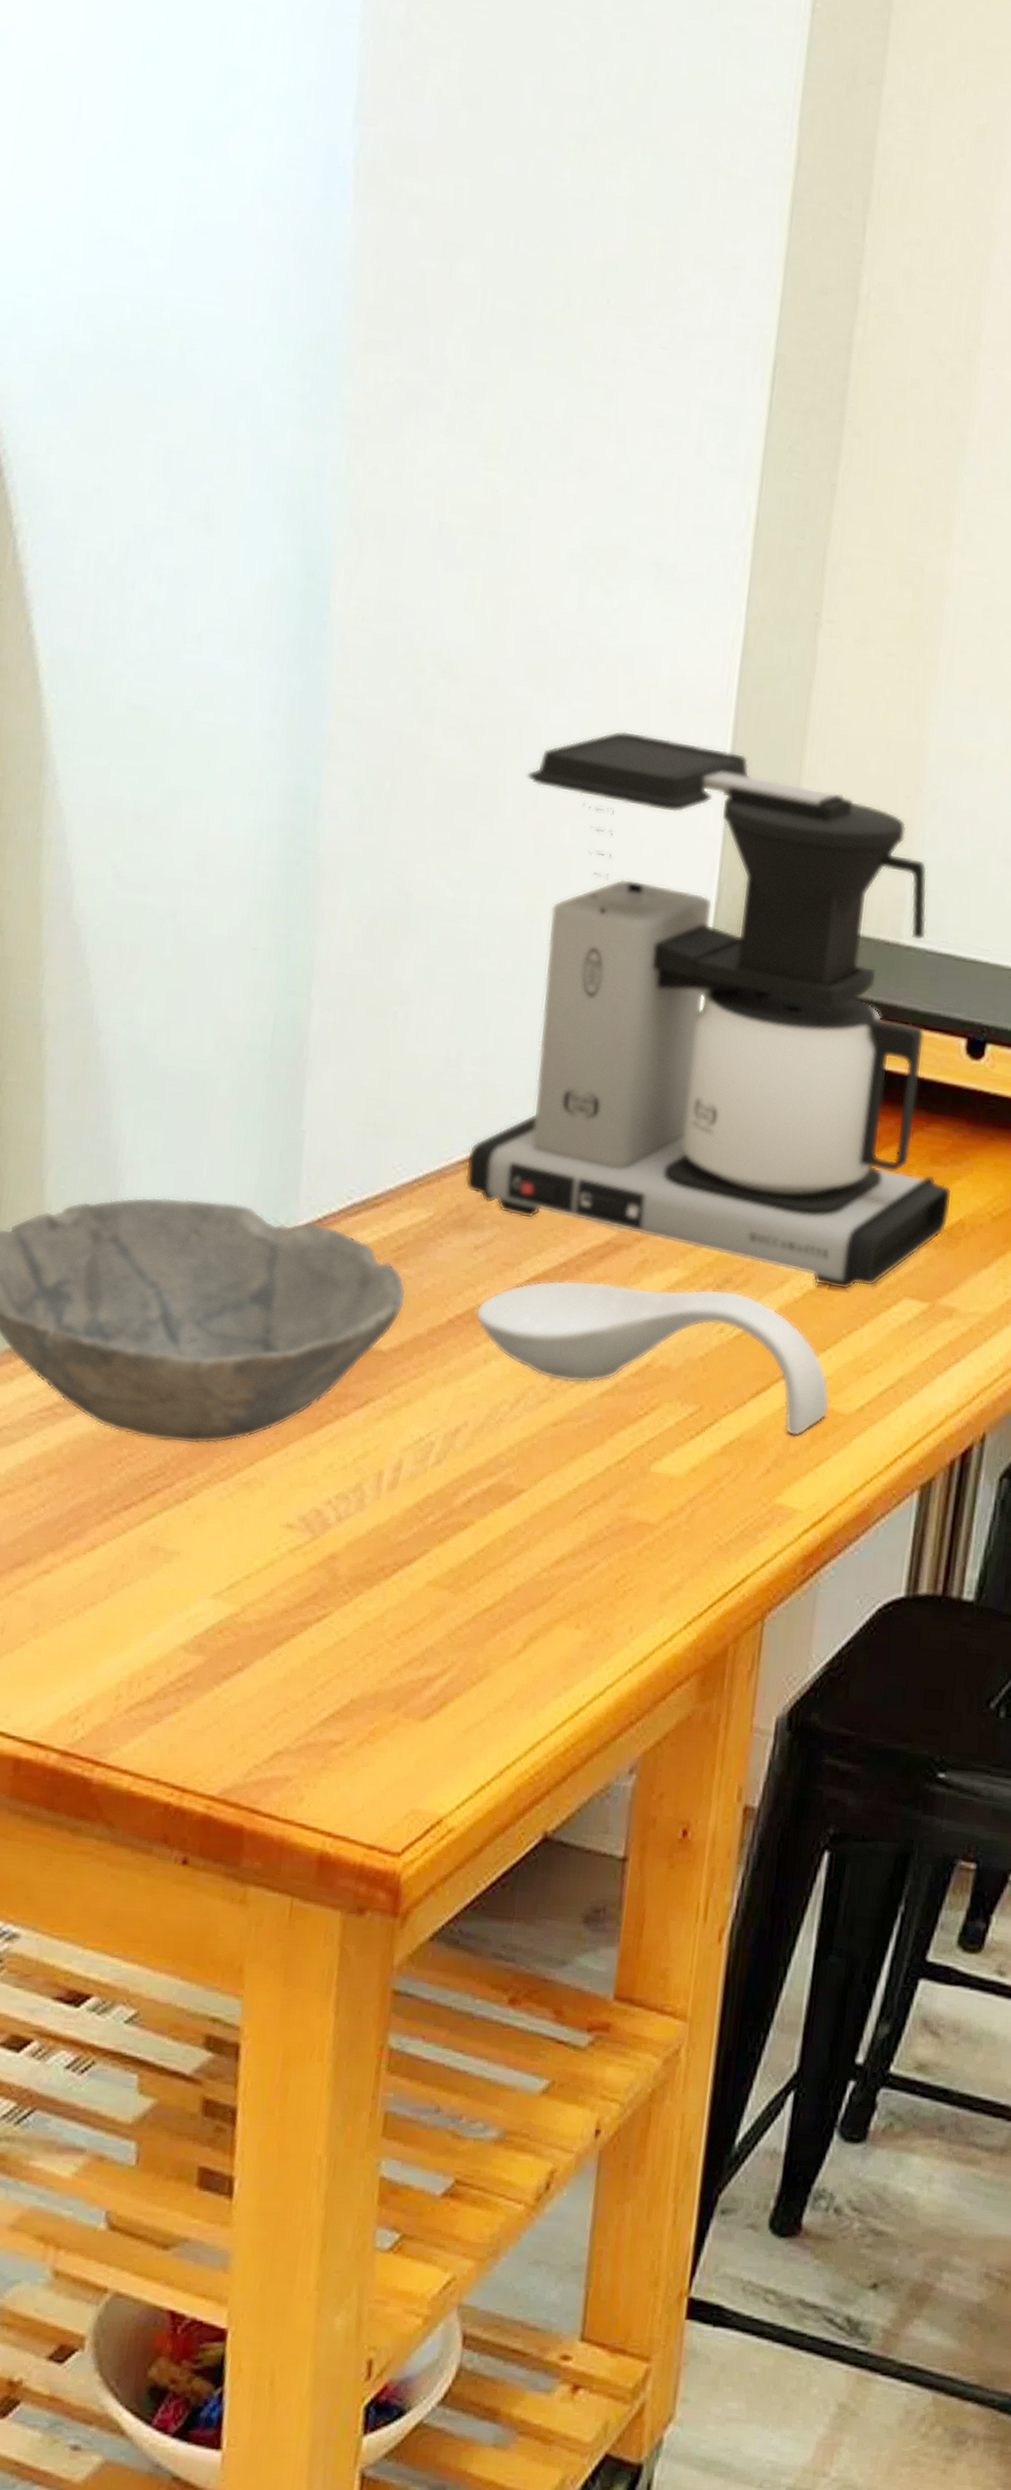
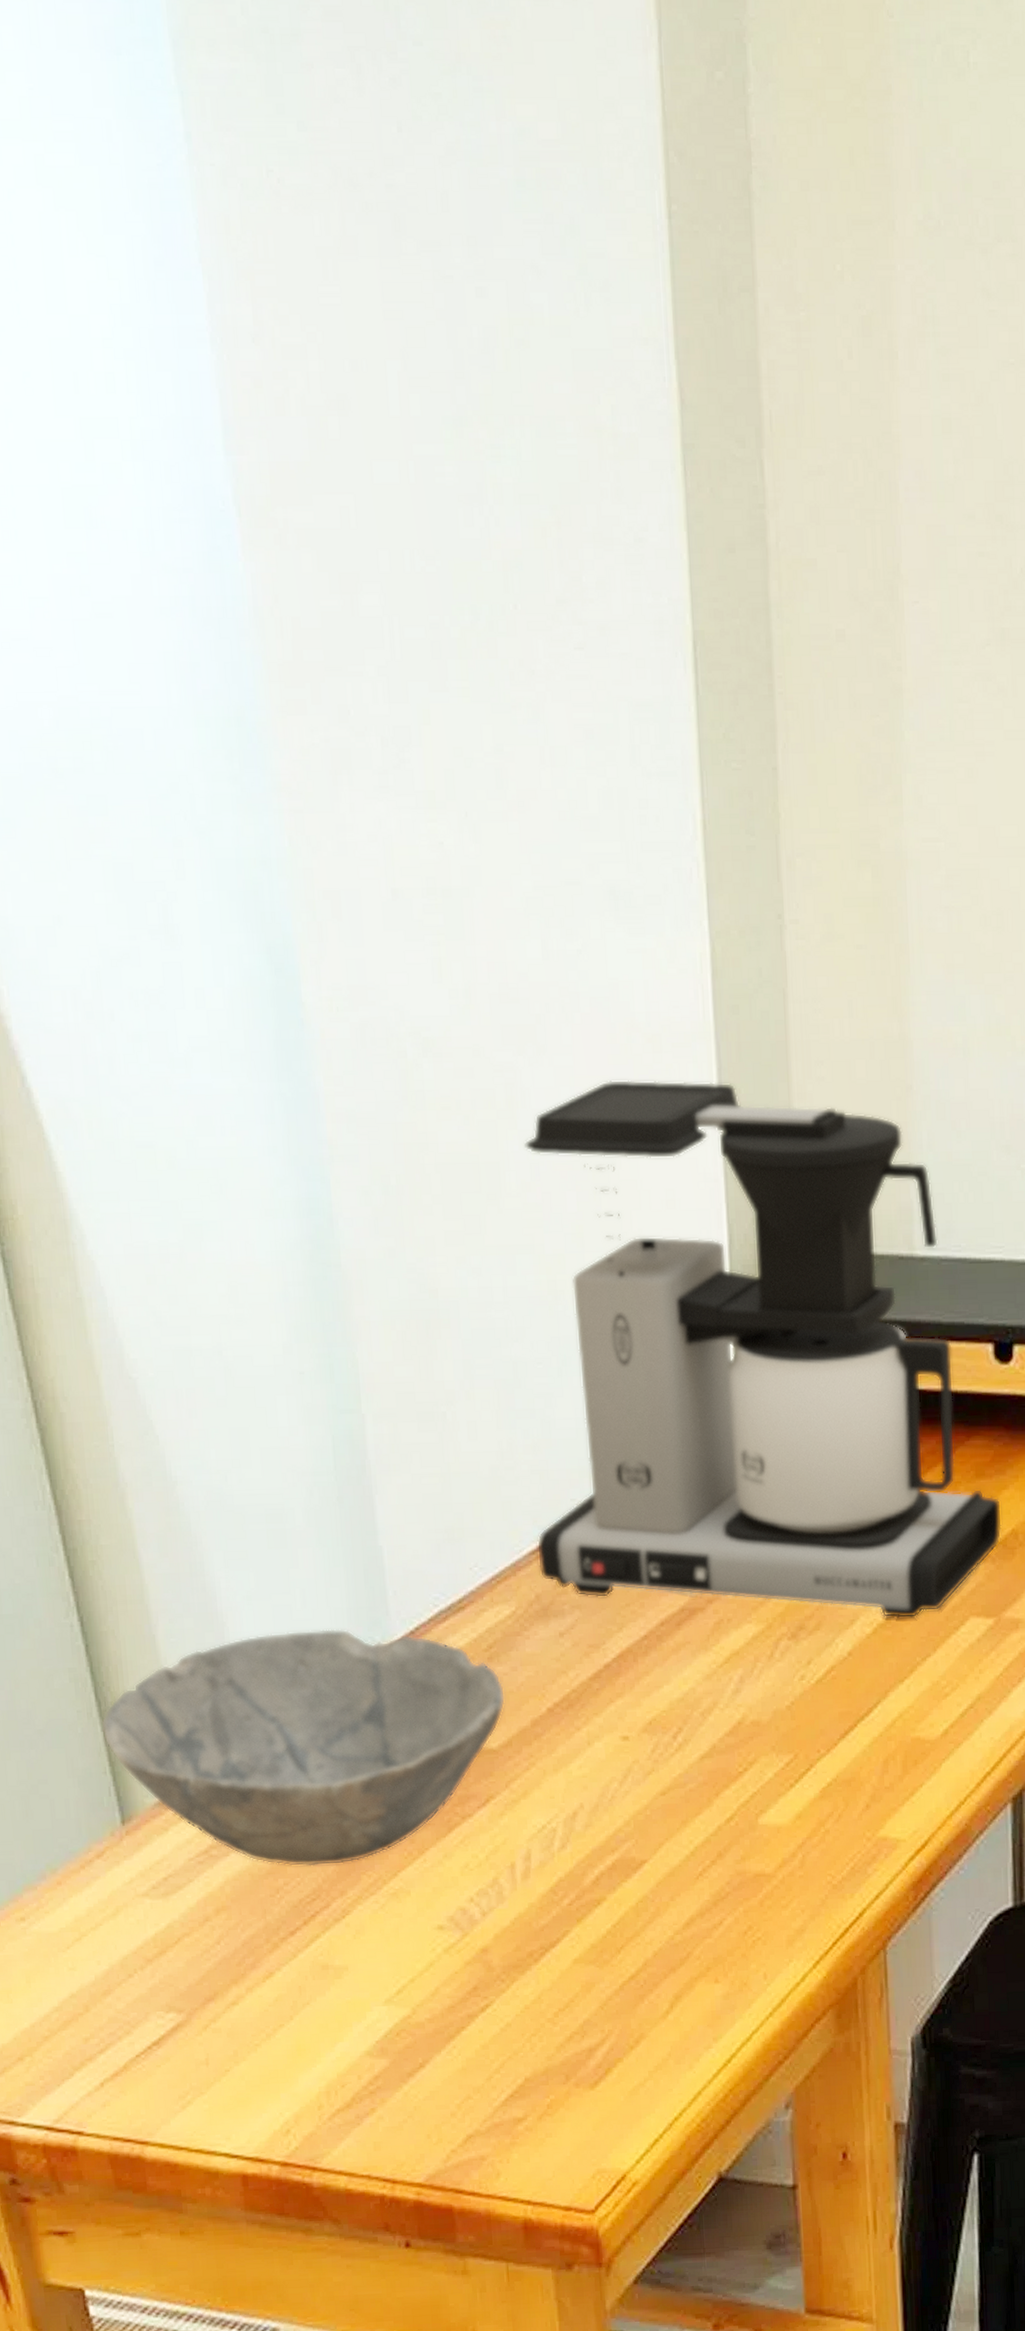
spoon rest: present [475,1280,830,1437] -> none [571,1637,916,1770]

